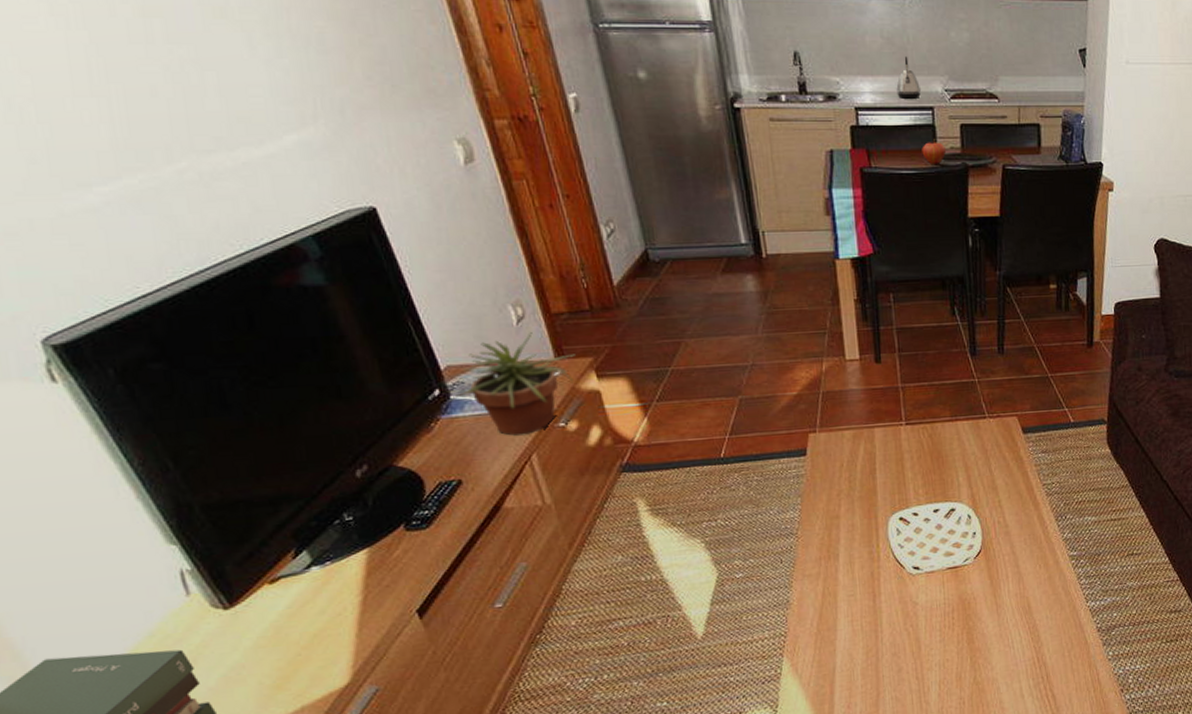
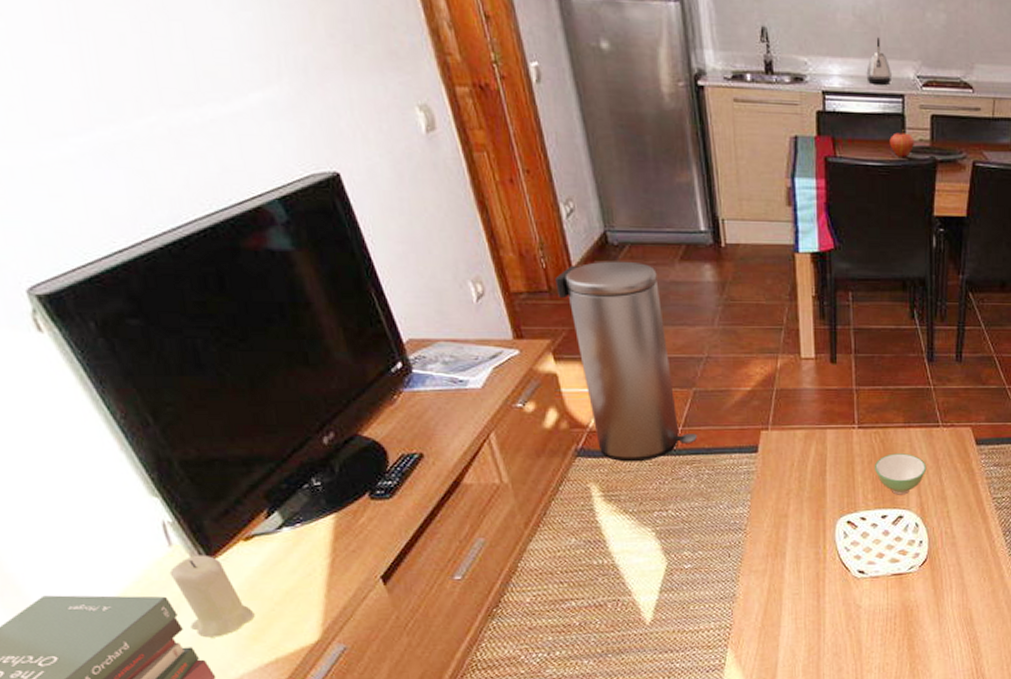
candle: none [186,602,279,691] -> present [169,555,255,638]
potted plant: present [449,331,575,435] -> none [411,309,533,413]
pedal bin: none [597,276,745,474] -> present [555,261,697,461]
bowl: none [923,446,976,488] -> present [874,453,927,495]

